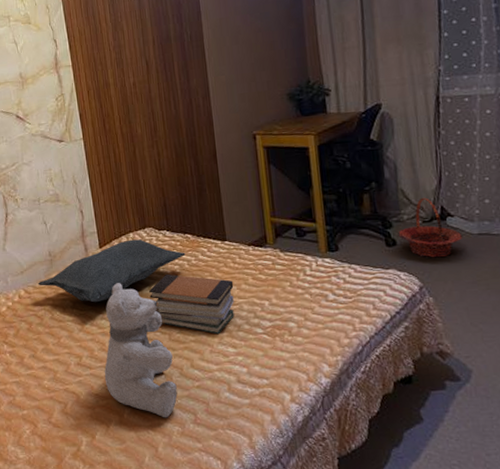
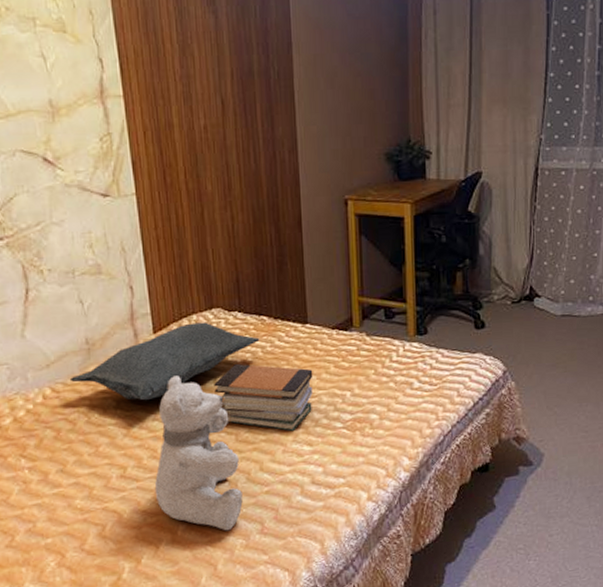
basket: present [398,197,463,258] -> none [487,276,548,341]

